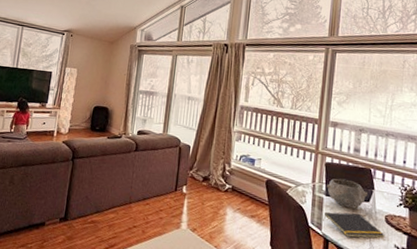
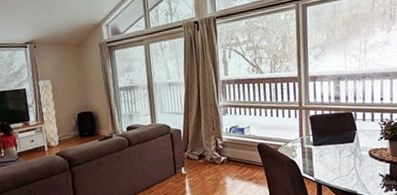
notepad: present [323,212,385,238] -> none [314,154,370,177]
bowl: present [327,178,368,209] -> none [313,126,351,152]

